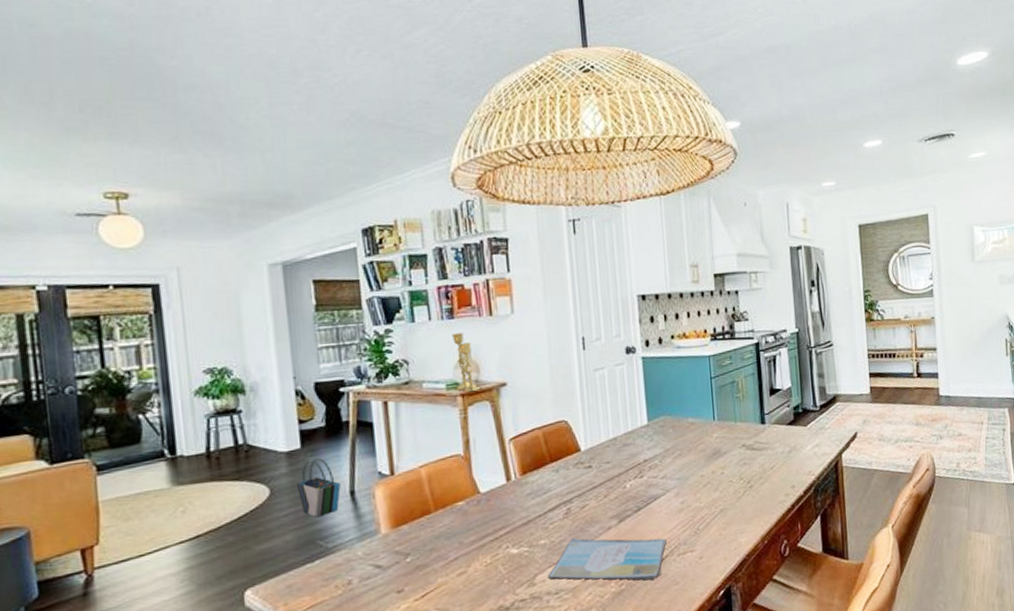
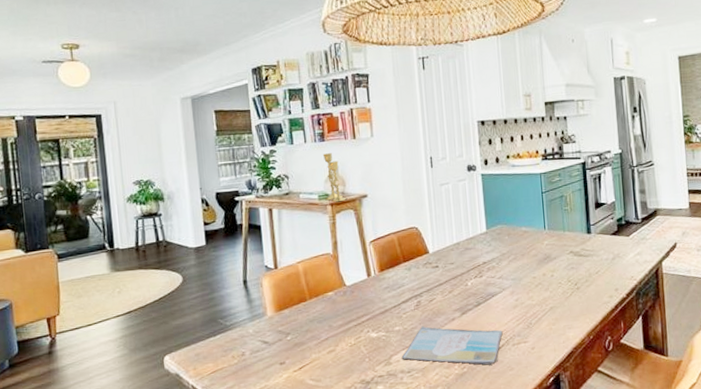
tote bag: present [296,458,341,518] -> none [202,253,236,301]

